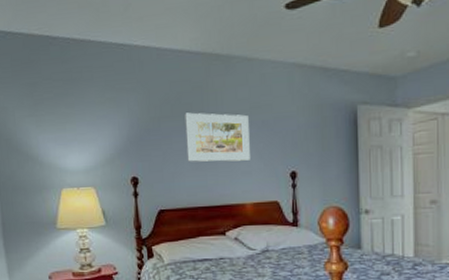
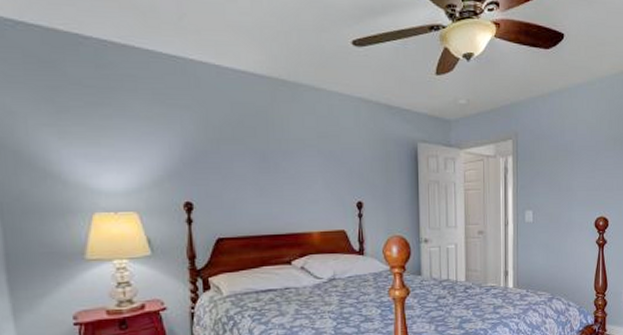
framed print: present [185,112,250,162] -> none [248,137,317,189]

